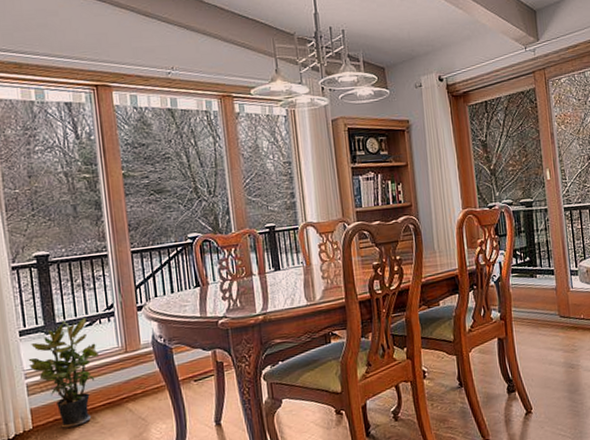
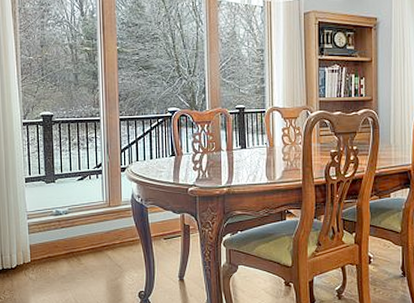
potted plant: present [28,318,99,429] -> none [31,173,87,266]

